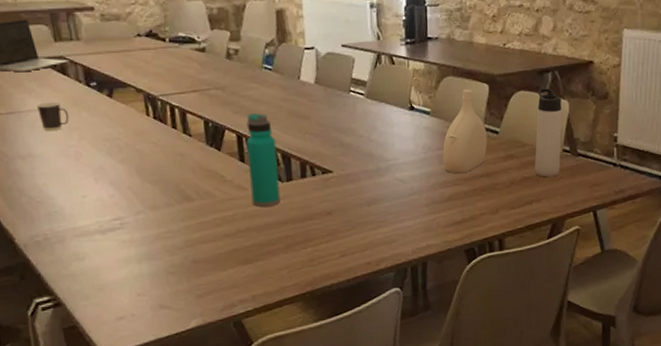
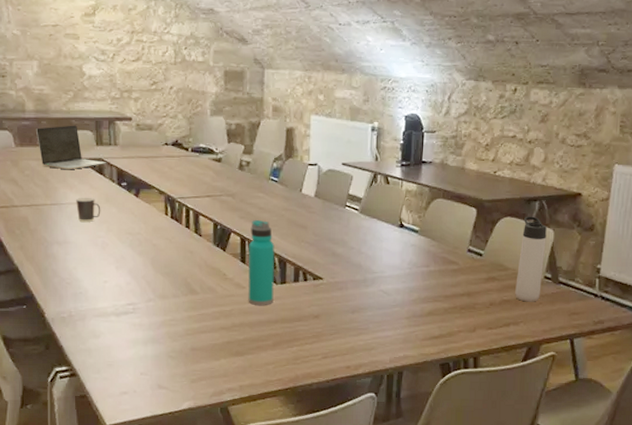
water jug: present [442,89,487,174] -> none [426,211,471,291]

